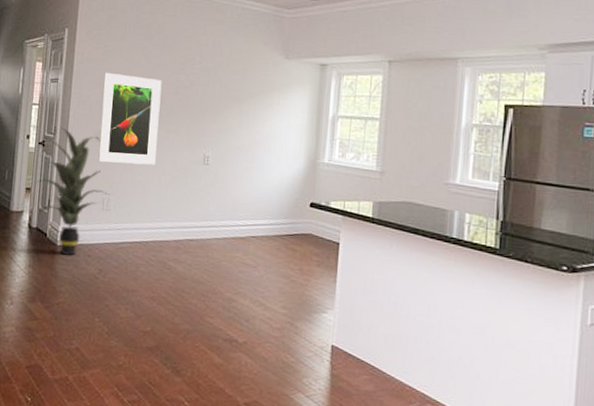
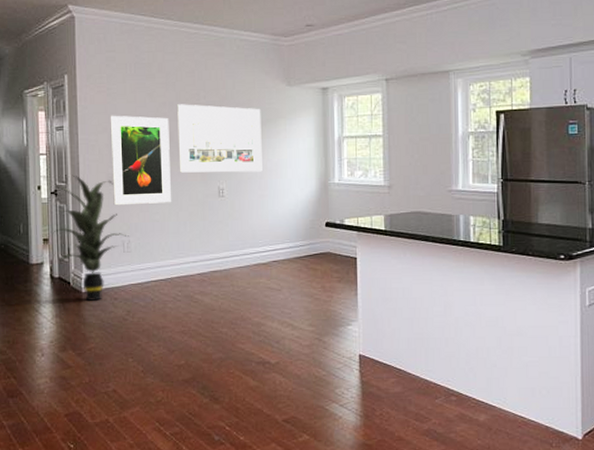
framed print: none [166,67,256,144] -> present [177,104,262,173]

